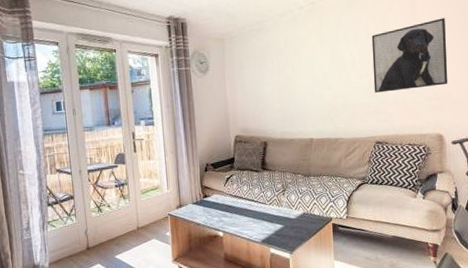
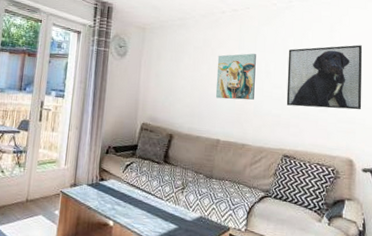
wall art: none [301,46,342,99] -> present [215,53,256,100]

